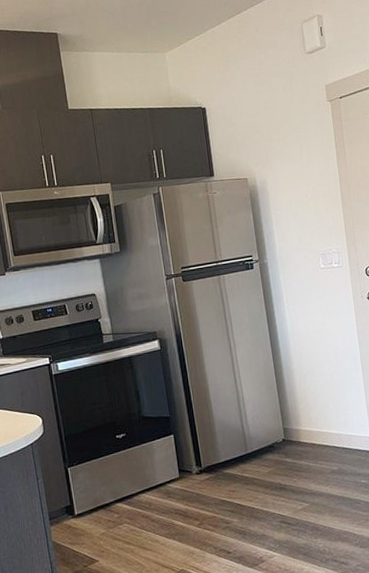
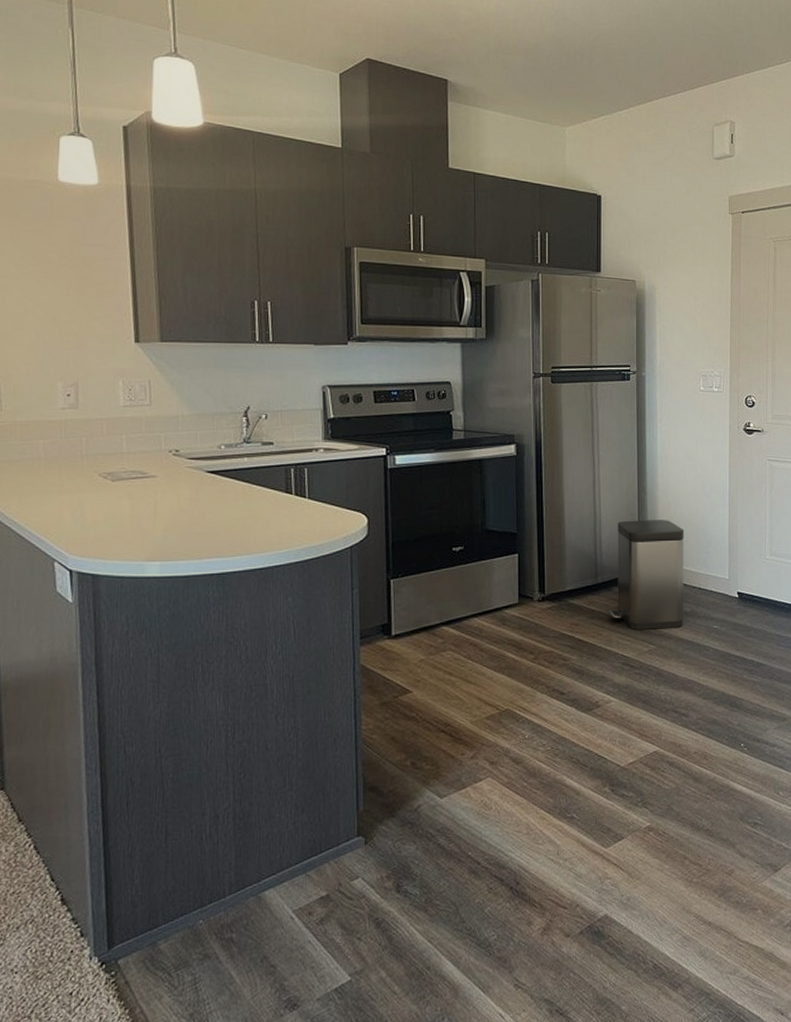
pedal bin: none [259,389,332,491] -> present [608,520,684,630]

